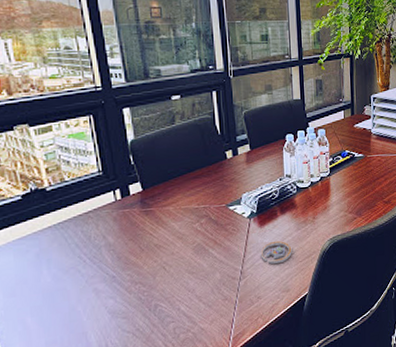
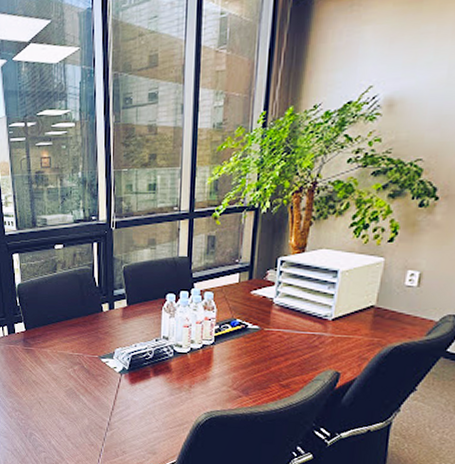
coaster: present [260,240,292,265] -> none [129,401,163,425]

